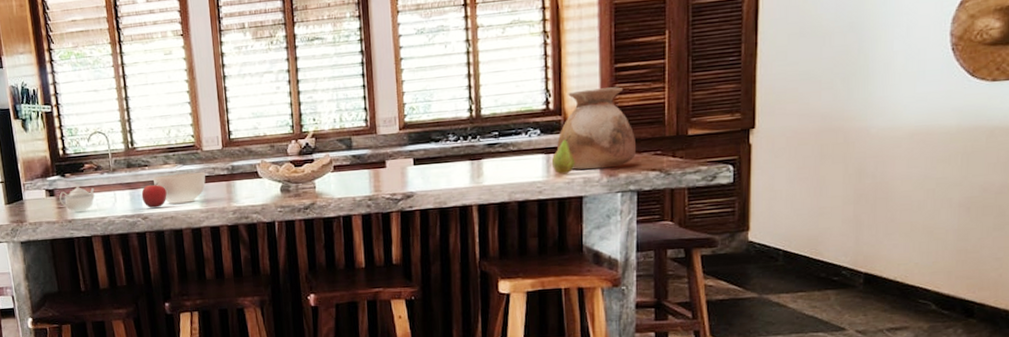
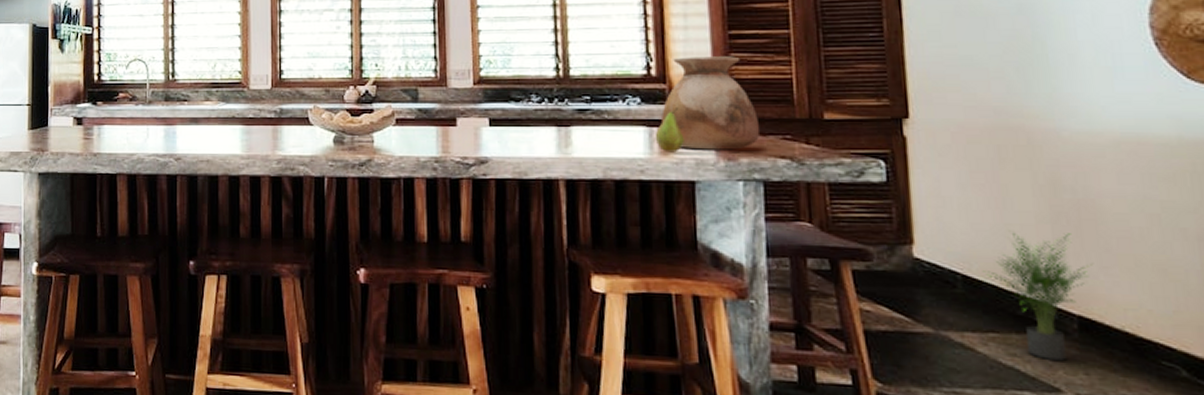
teapot: present [59,184,95,213] -> none [87,115,127,146]
fruit: present [141,182,167,208] -> none [177,120,205,148]
bowl: present [152,172,206,204] -> none [191,112,251,146]
potted plant: none [798,210,880,309] -> present [982,232,1092,362]

